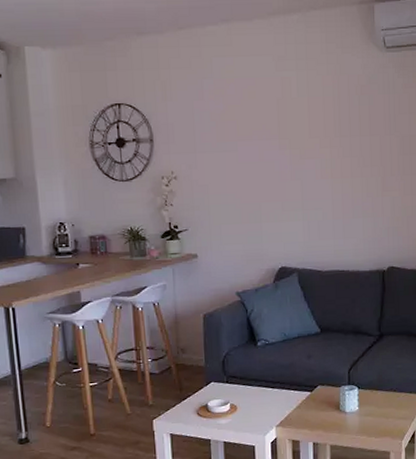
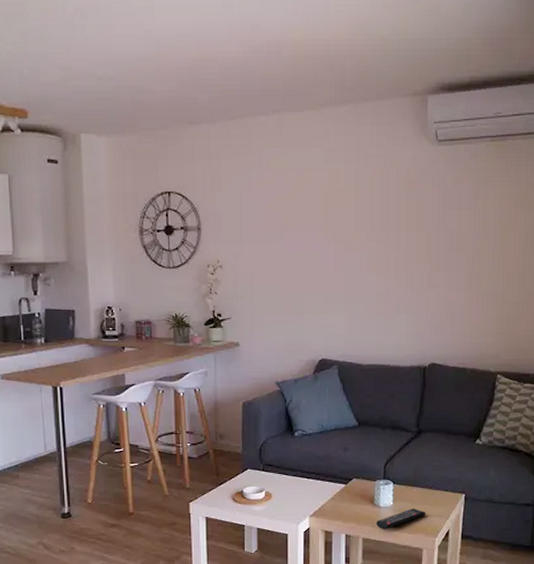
remote control: none [343,412,392,436] -> present [376,508,426,530]

